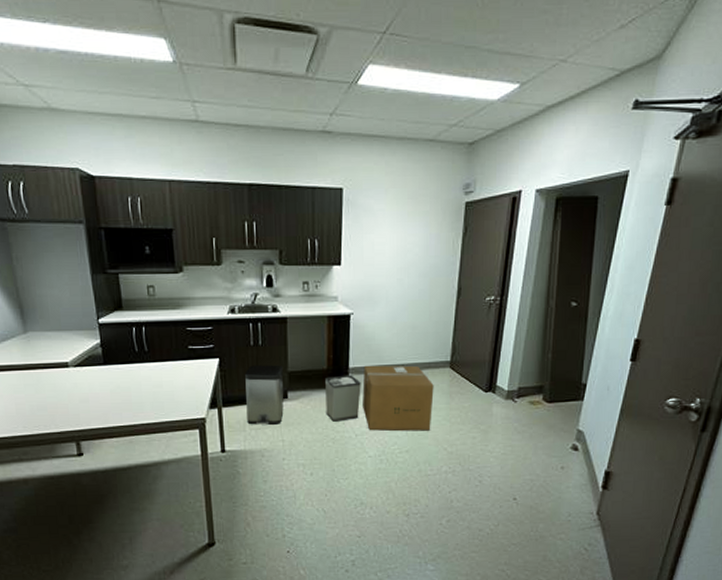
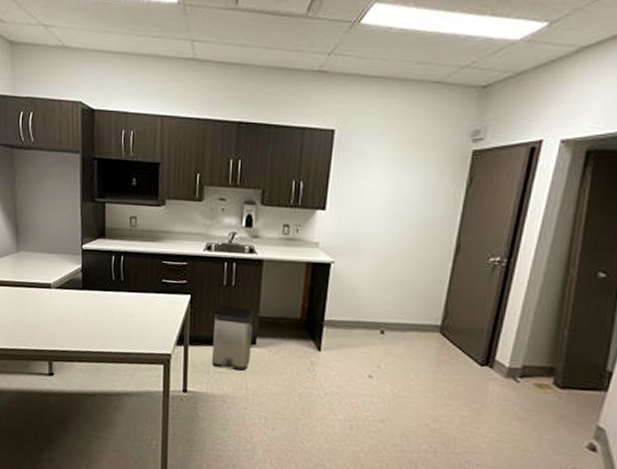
recycling bin: present [325,375,361,422] -> none [295,327,336,377]
box: present [362,365,434,431] -> none [335,319,419,401]

